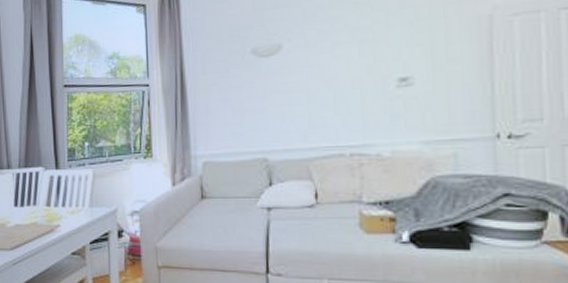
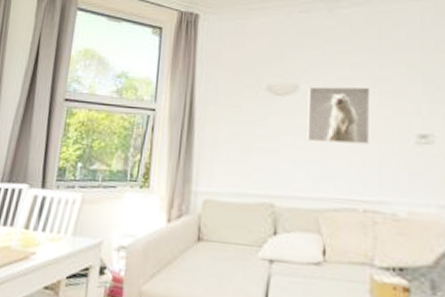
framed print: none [291,38,353,98] -> present [307,86,371,144]

